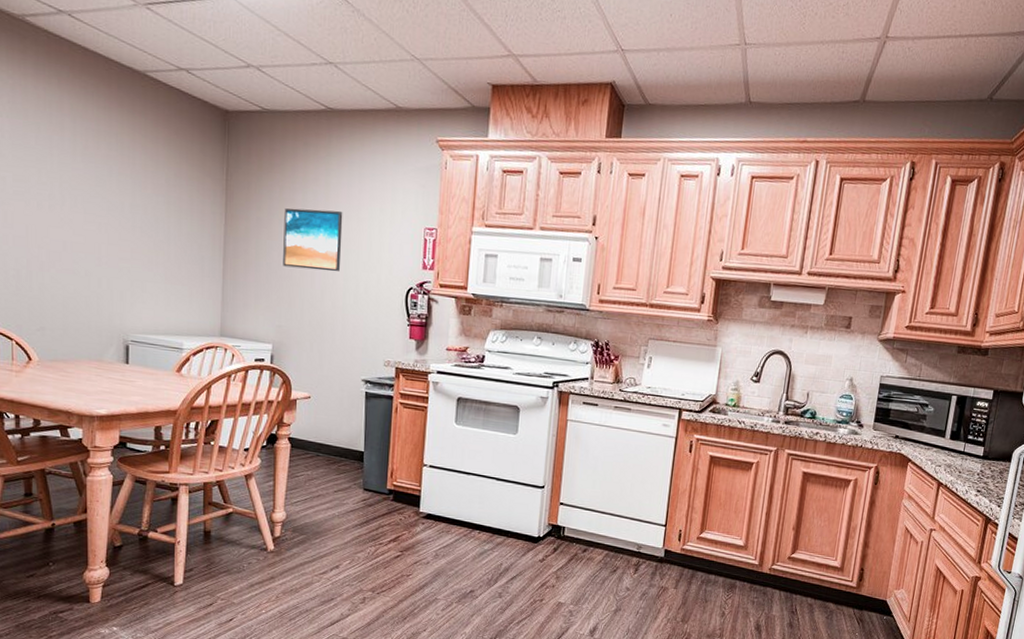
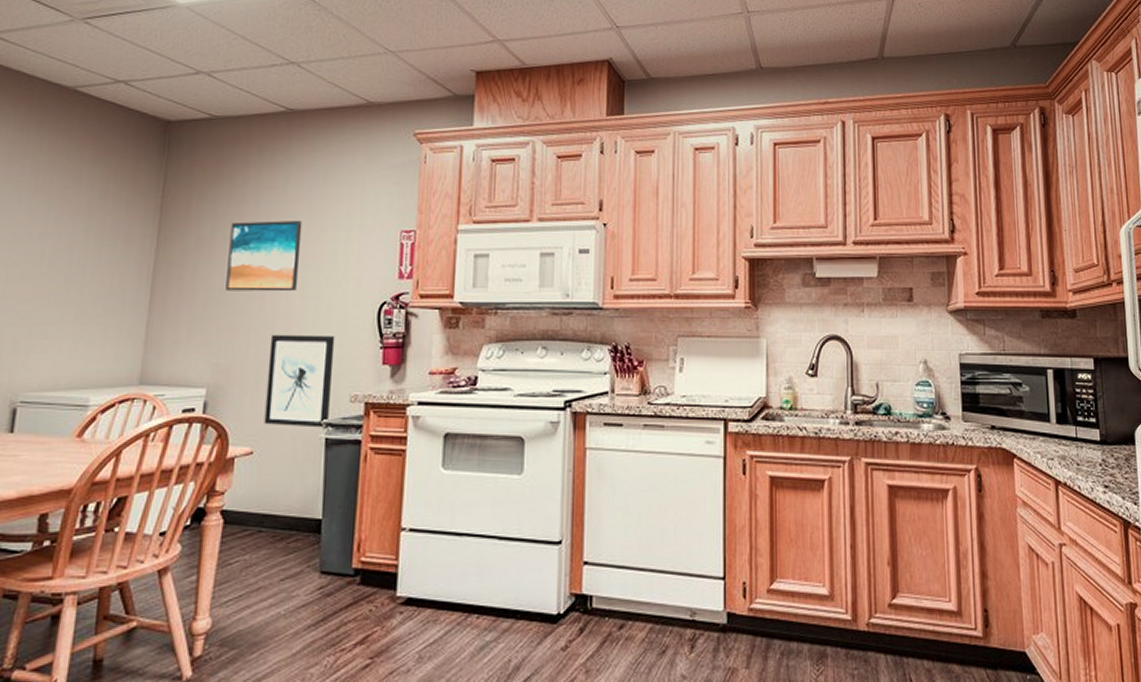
wall art: none [318,306,372,384] -> present [264,334,335,428]

